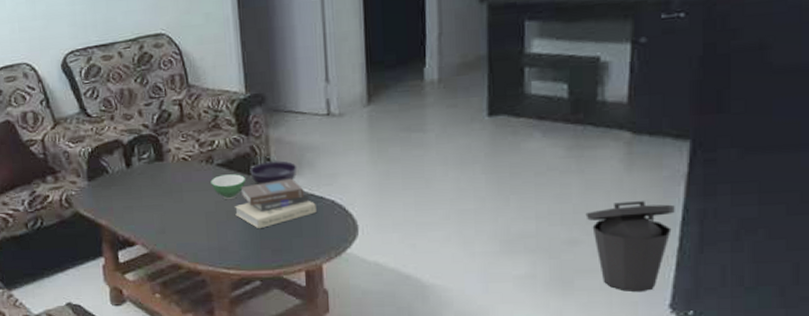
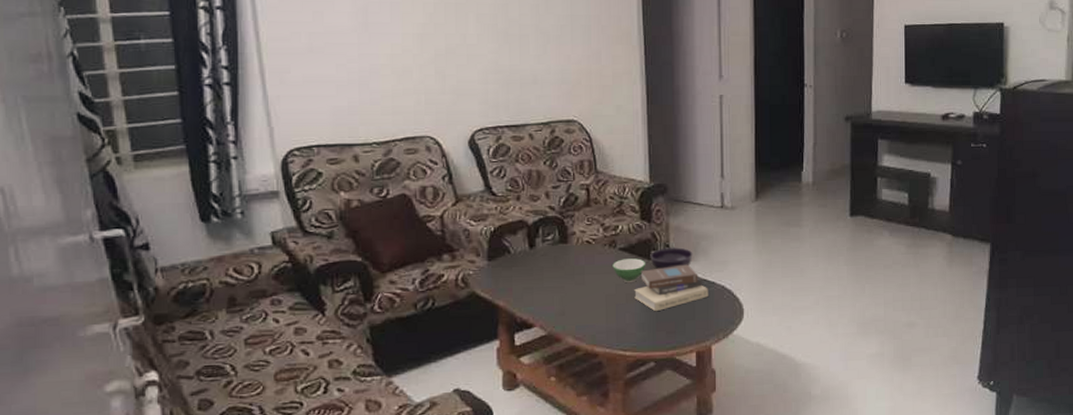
trash can: present [585,201,675,293] -> none [920,291,981,367]

